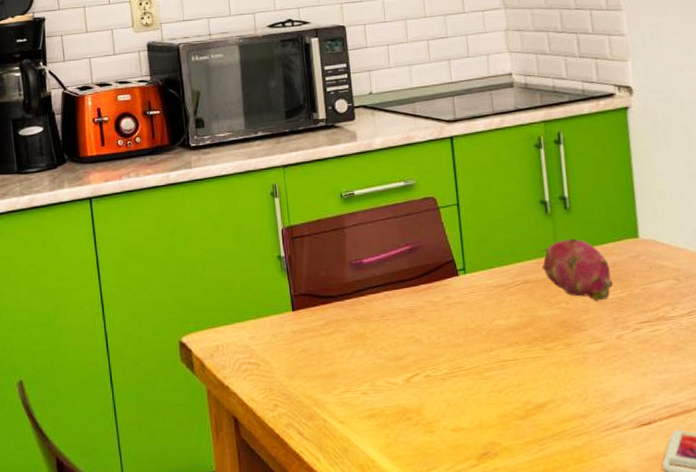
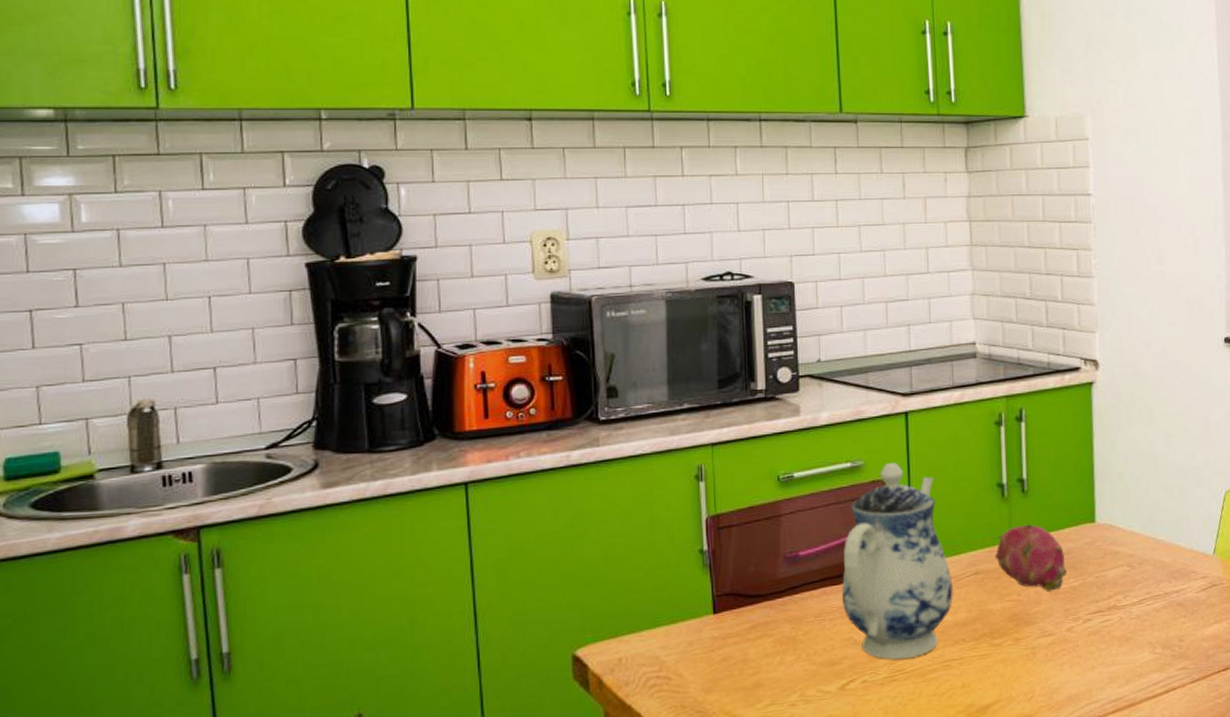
teapot: none [402,182,505,358] -> present [842,463,953,660]

